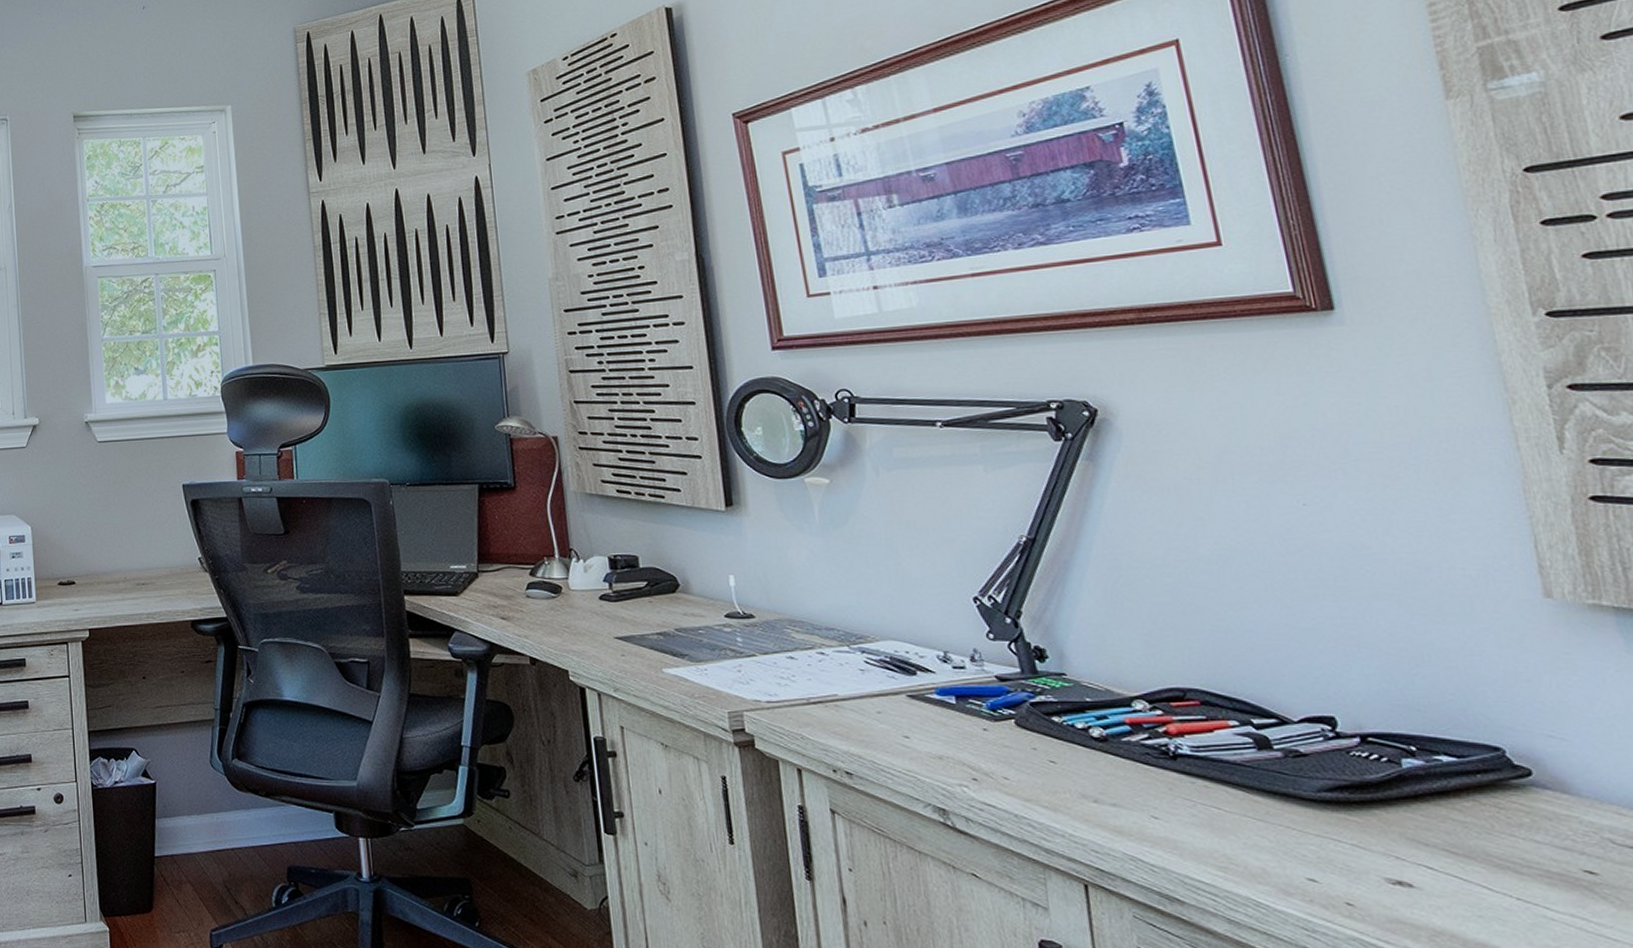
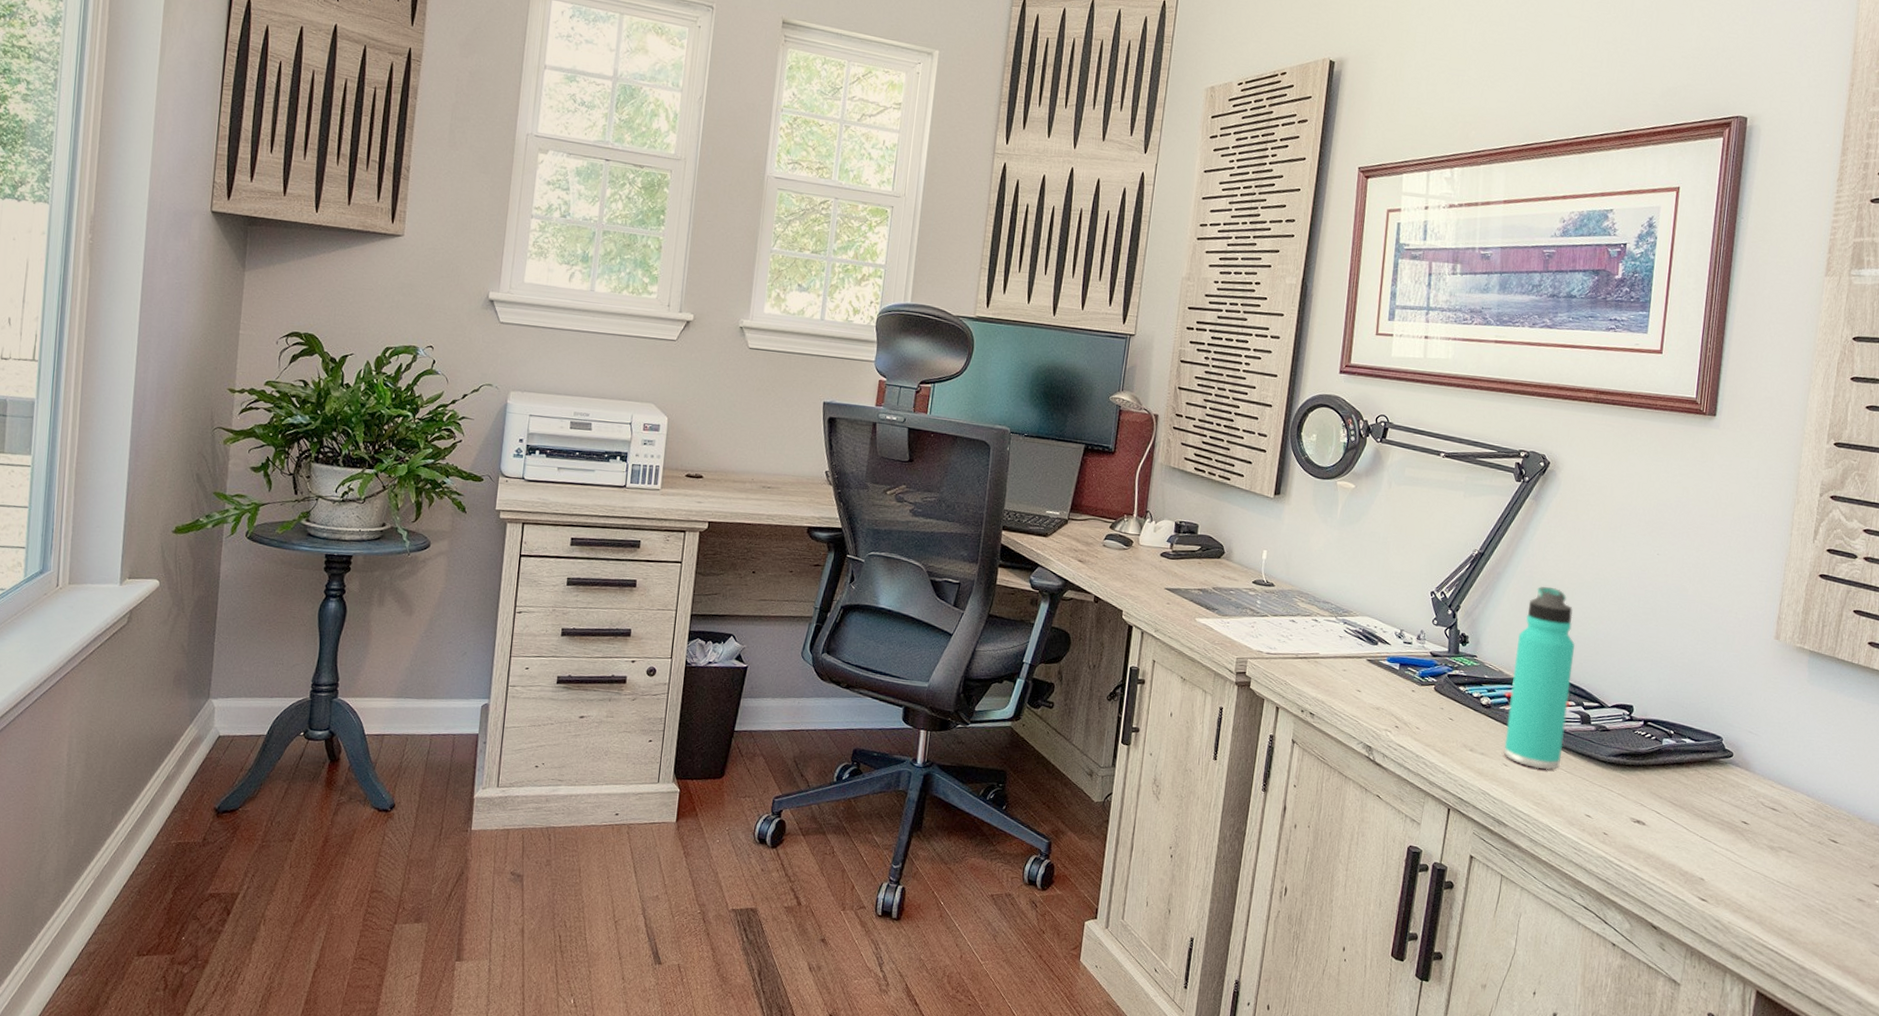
thermos bottle: none [1120,569,1242,819] -> present [1503,586,1575,770]

